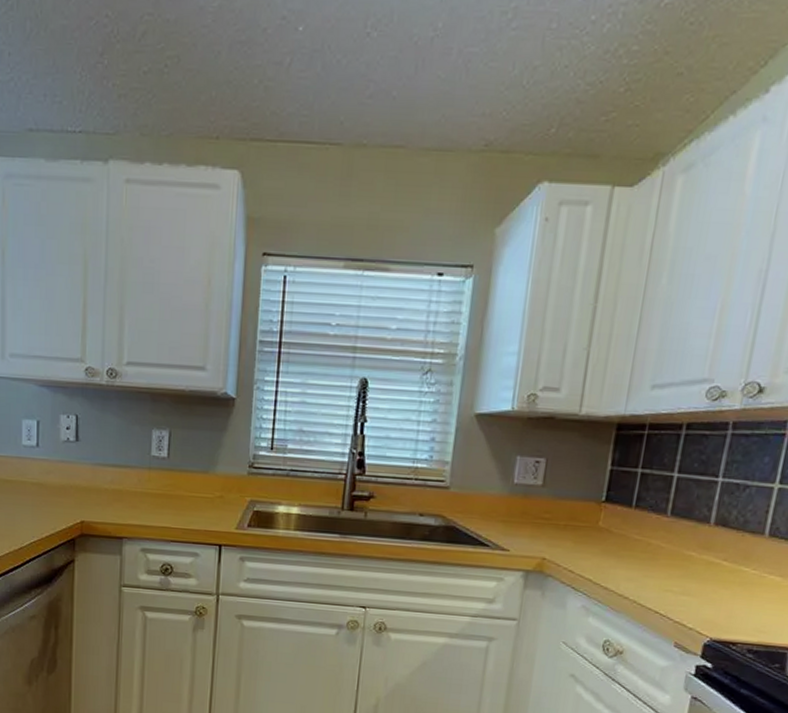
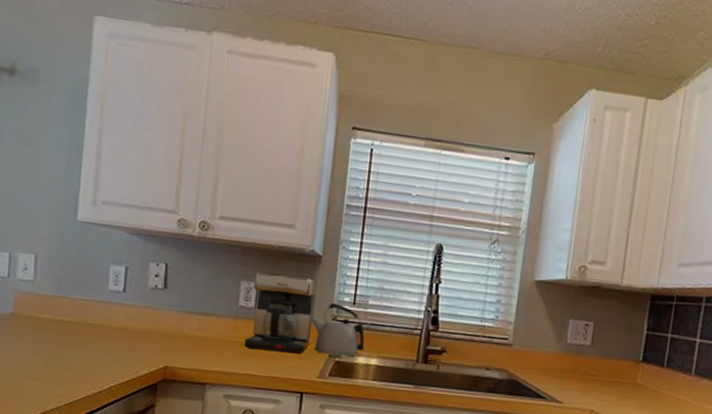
coffee maker: none [159,418,231,504] -> present [244,271,317,354]
kettle: none [225,448,285,507] -> present [309,302,365,357]

